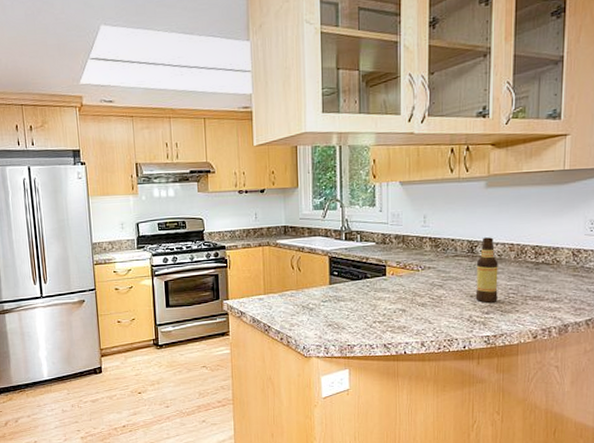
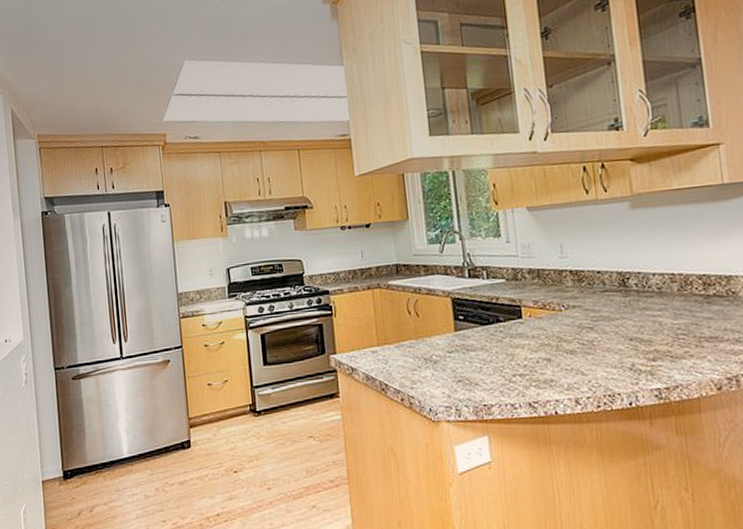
bottle: present [475,237,498,303] -> none [632,267,665,347]

